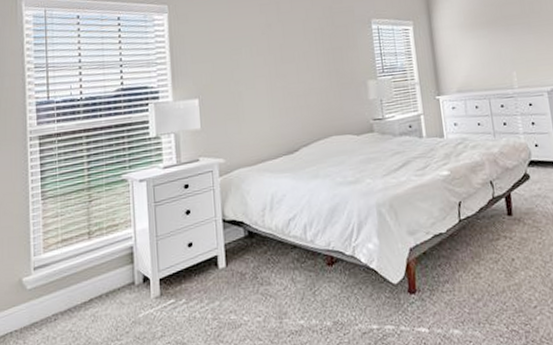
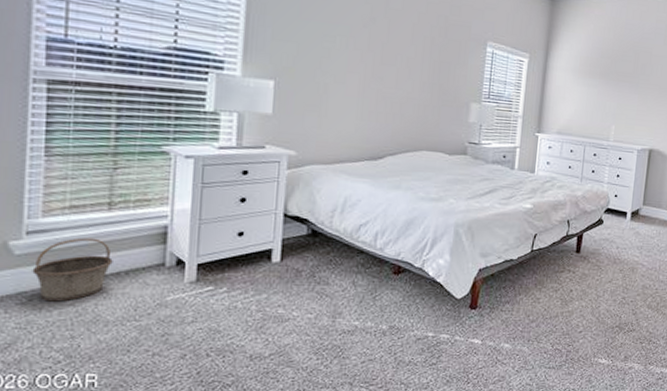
basket: none [40,266,96,330] -> present [32,237,113,302]

